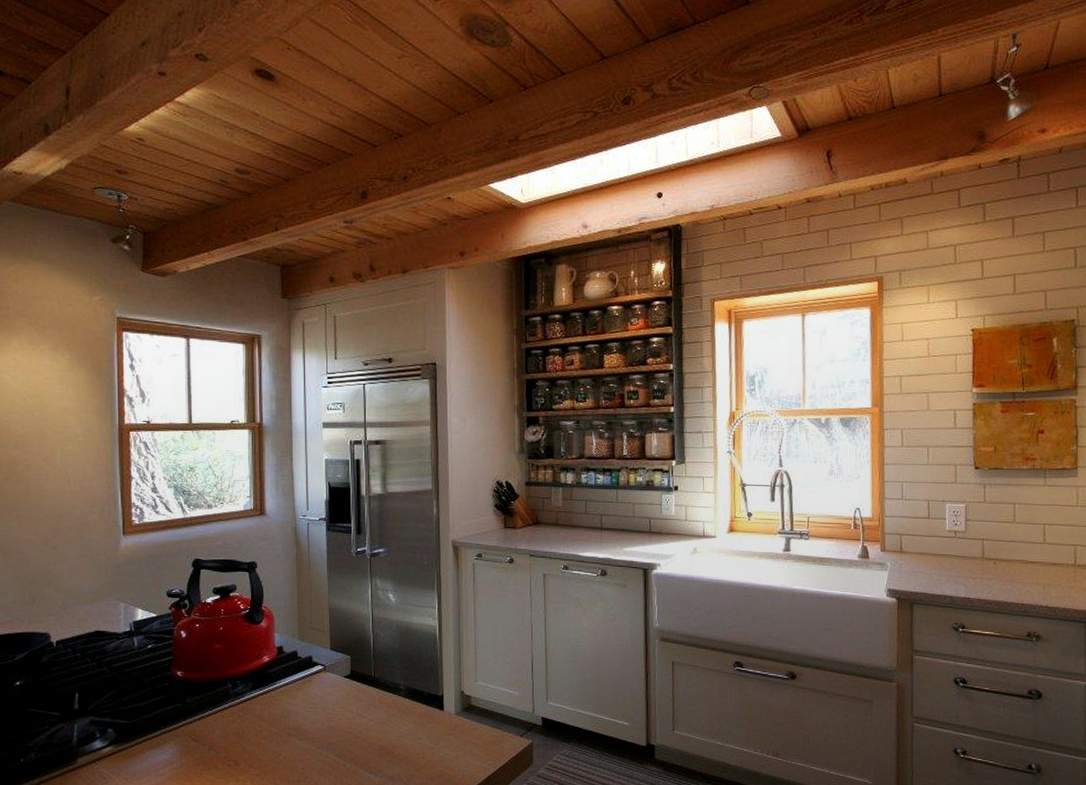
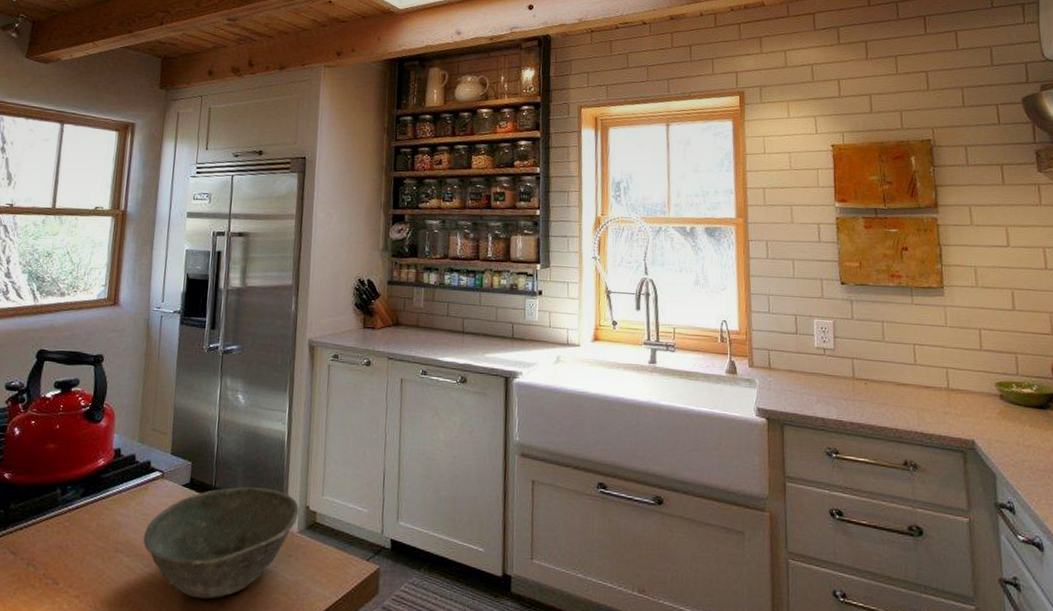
bowl: none [313,676,454,773] -> present [143,487,299,599]

